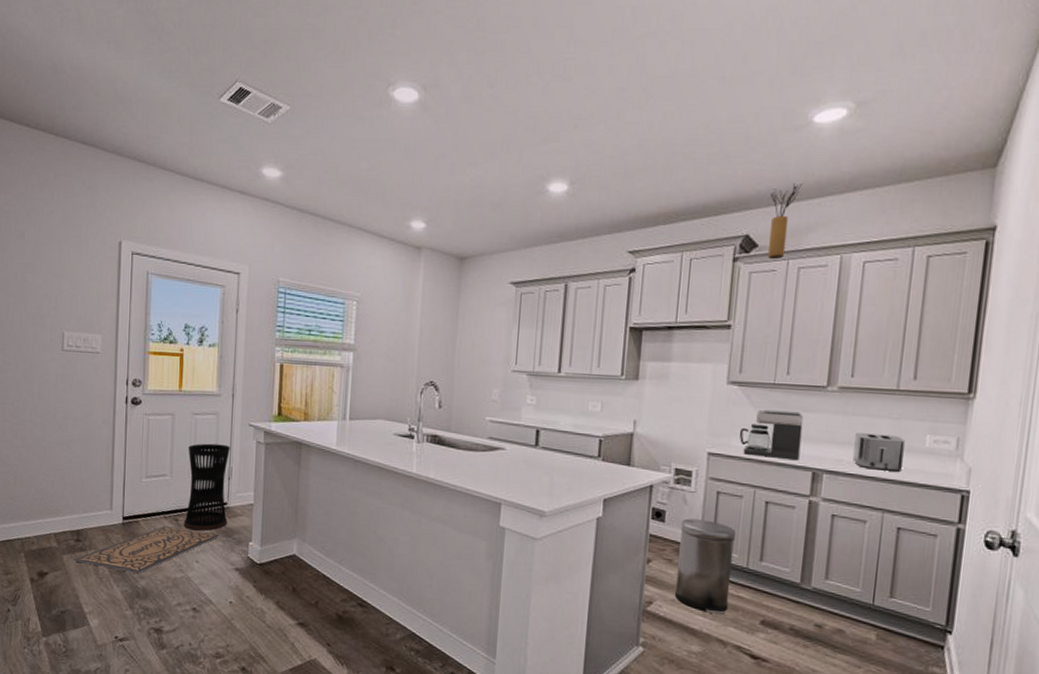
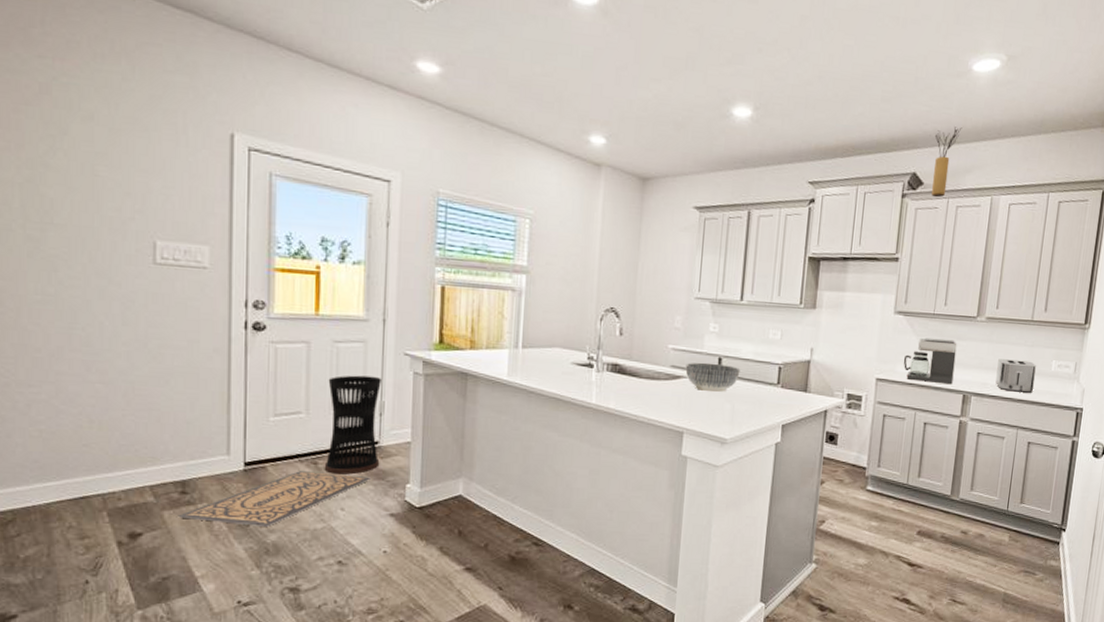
bowl: none [503,434,559,465] -> present [685,362,741,393]
pedal bin: present [675,518,737,614] -> none [845,440,899,528]

